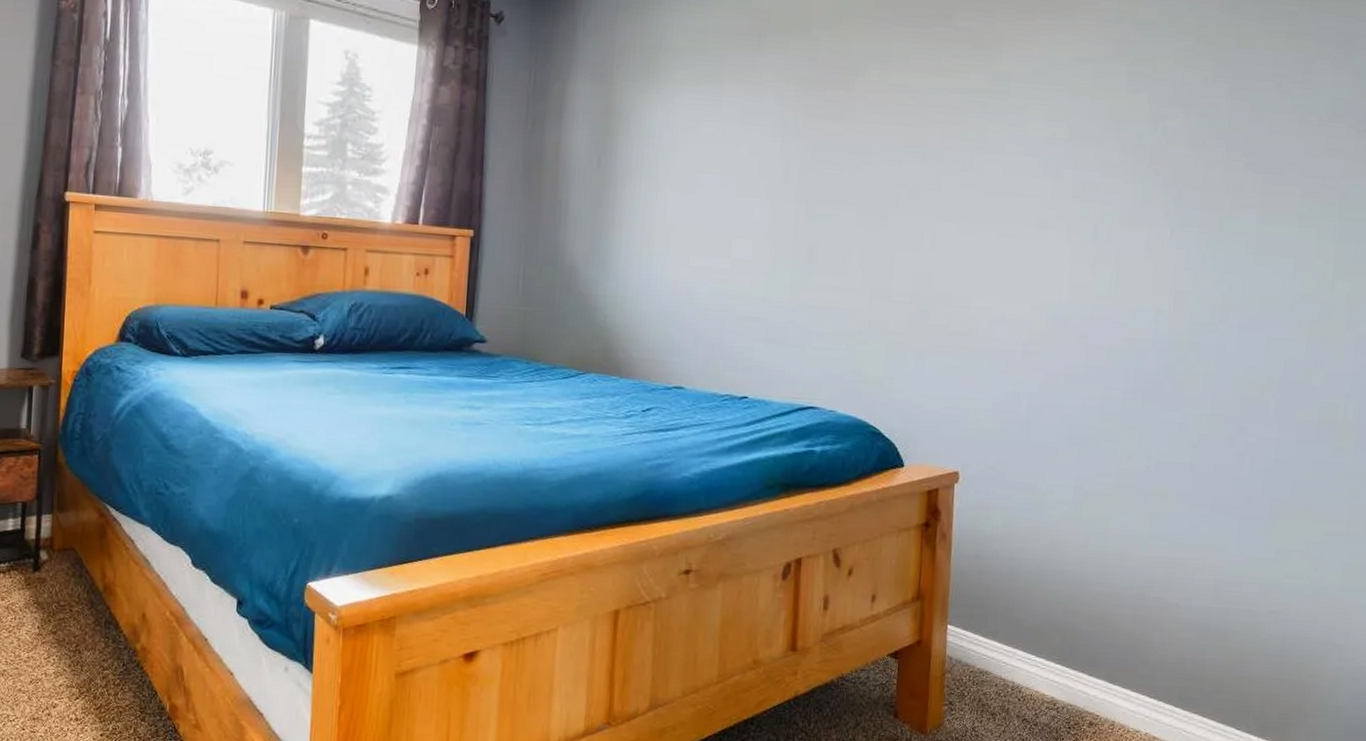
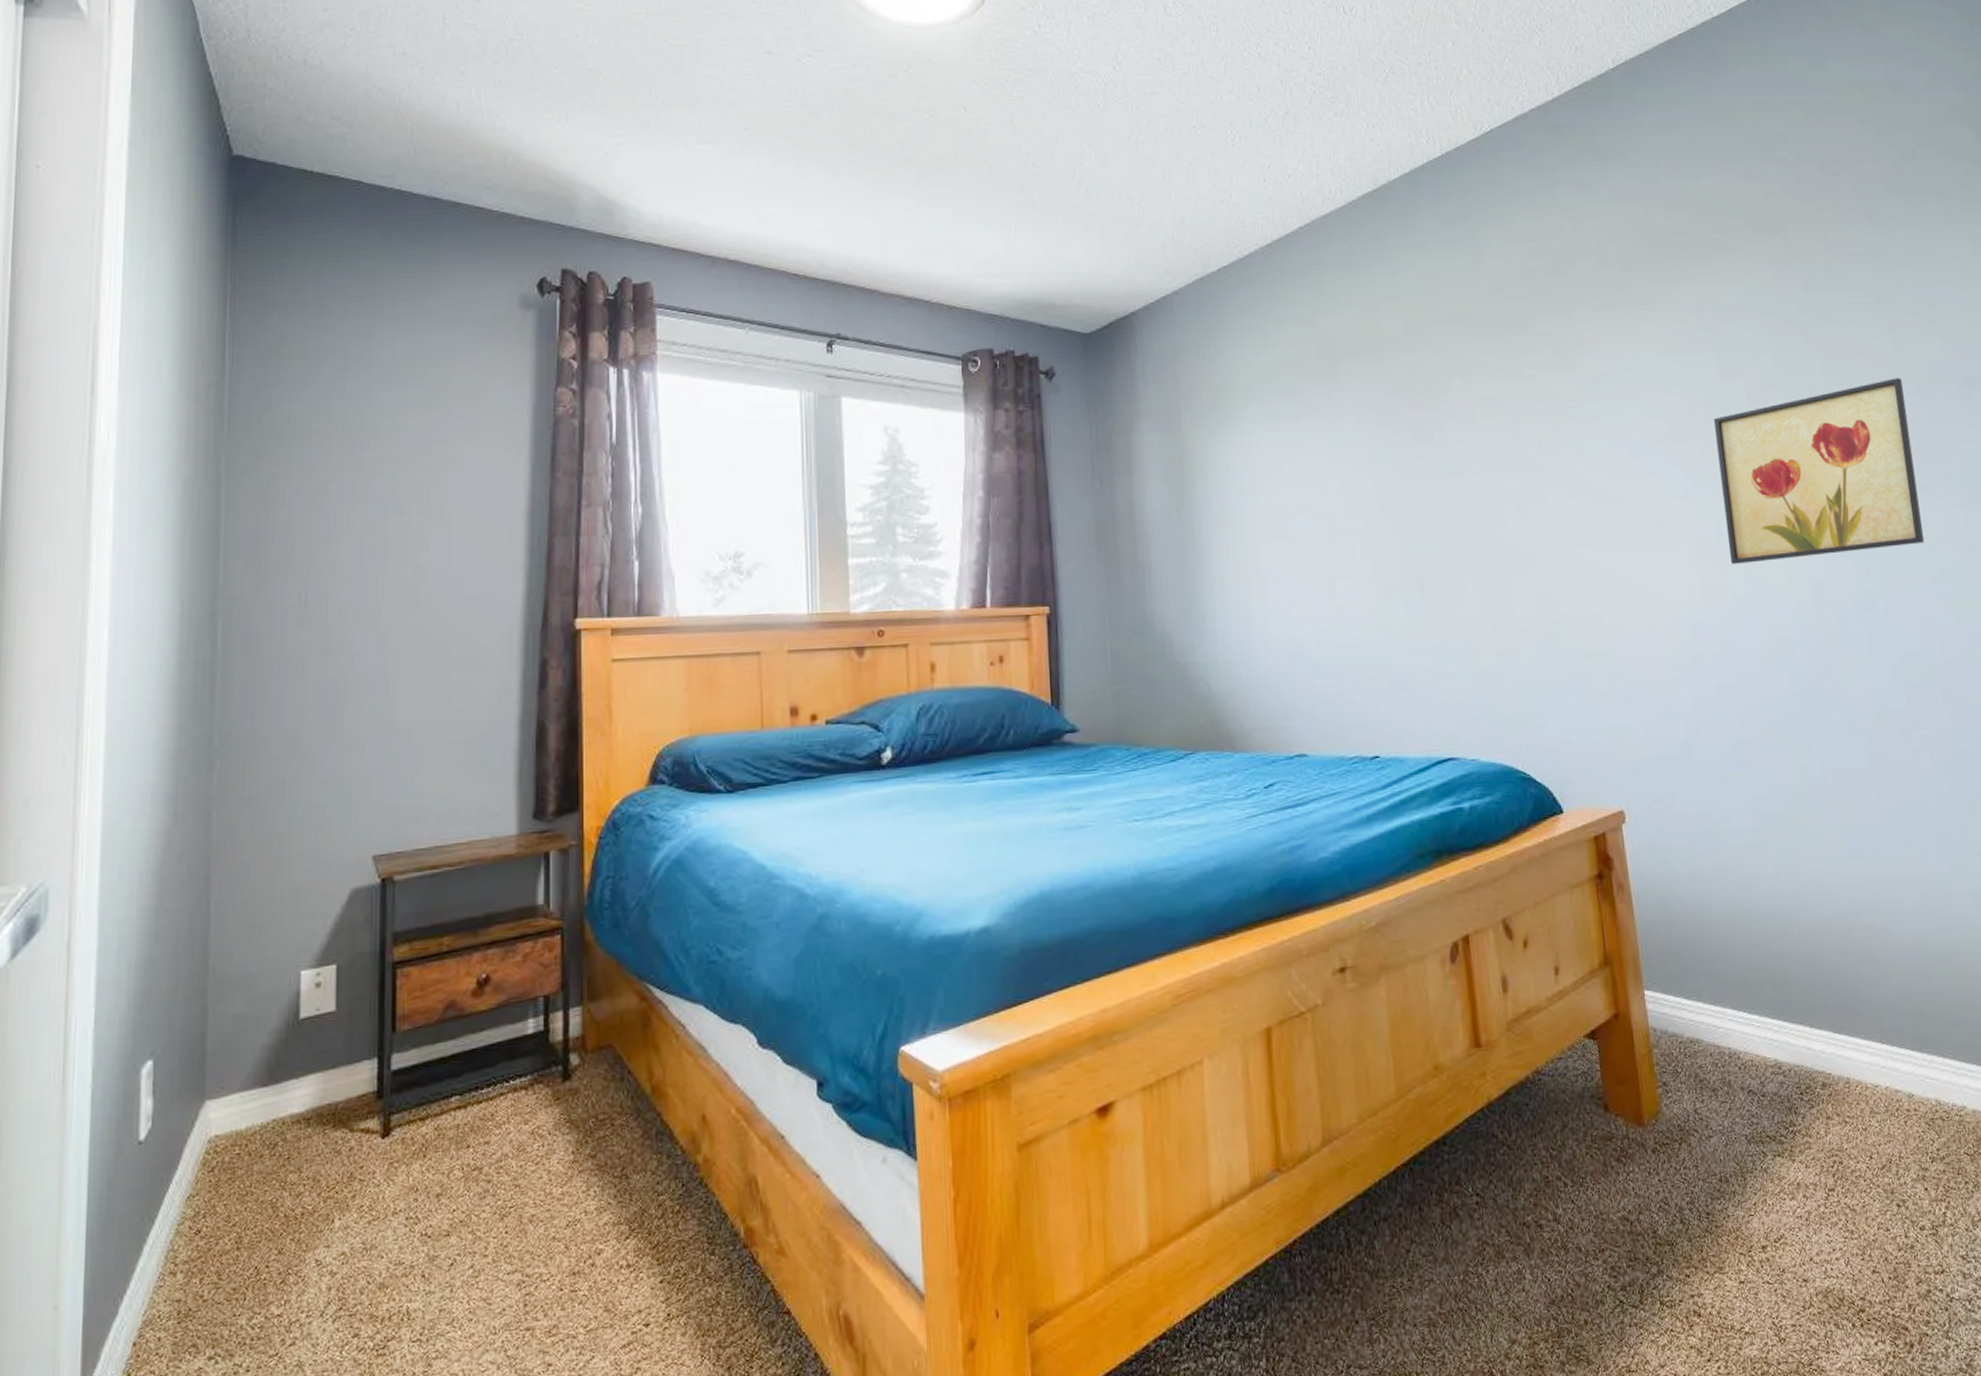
wall art: none [1101,108,1305,269] -> present [1713,378,1925,564]

